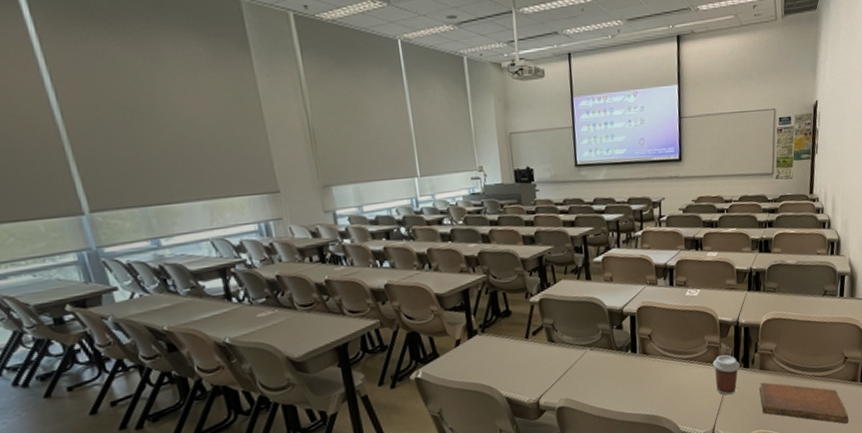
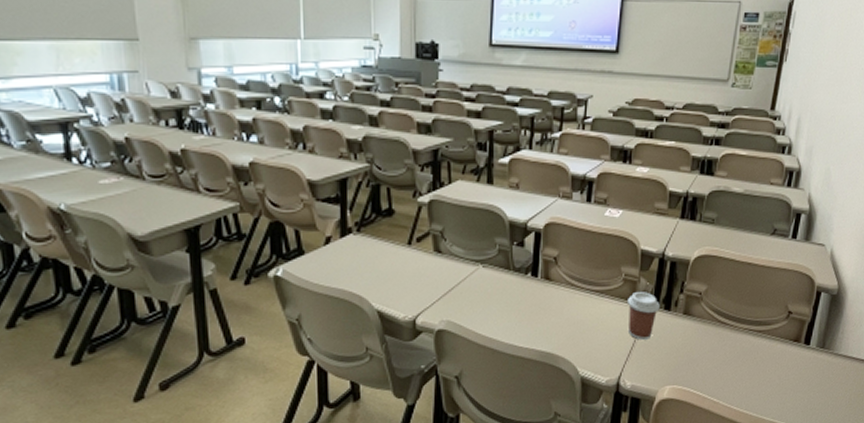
notebook: present [759,382,849,424] -> none [679,329,785,391]

